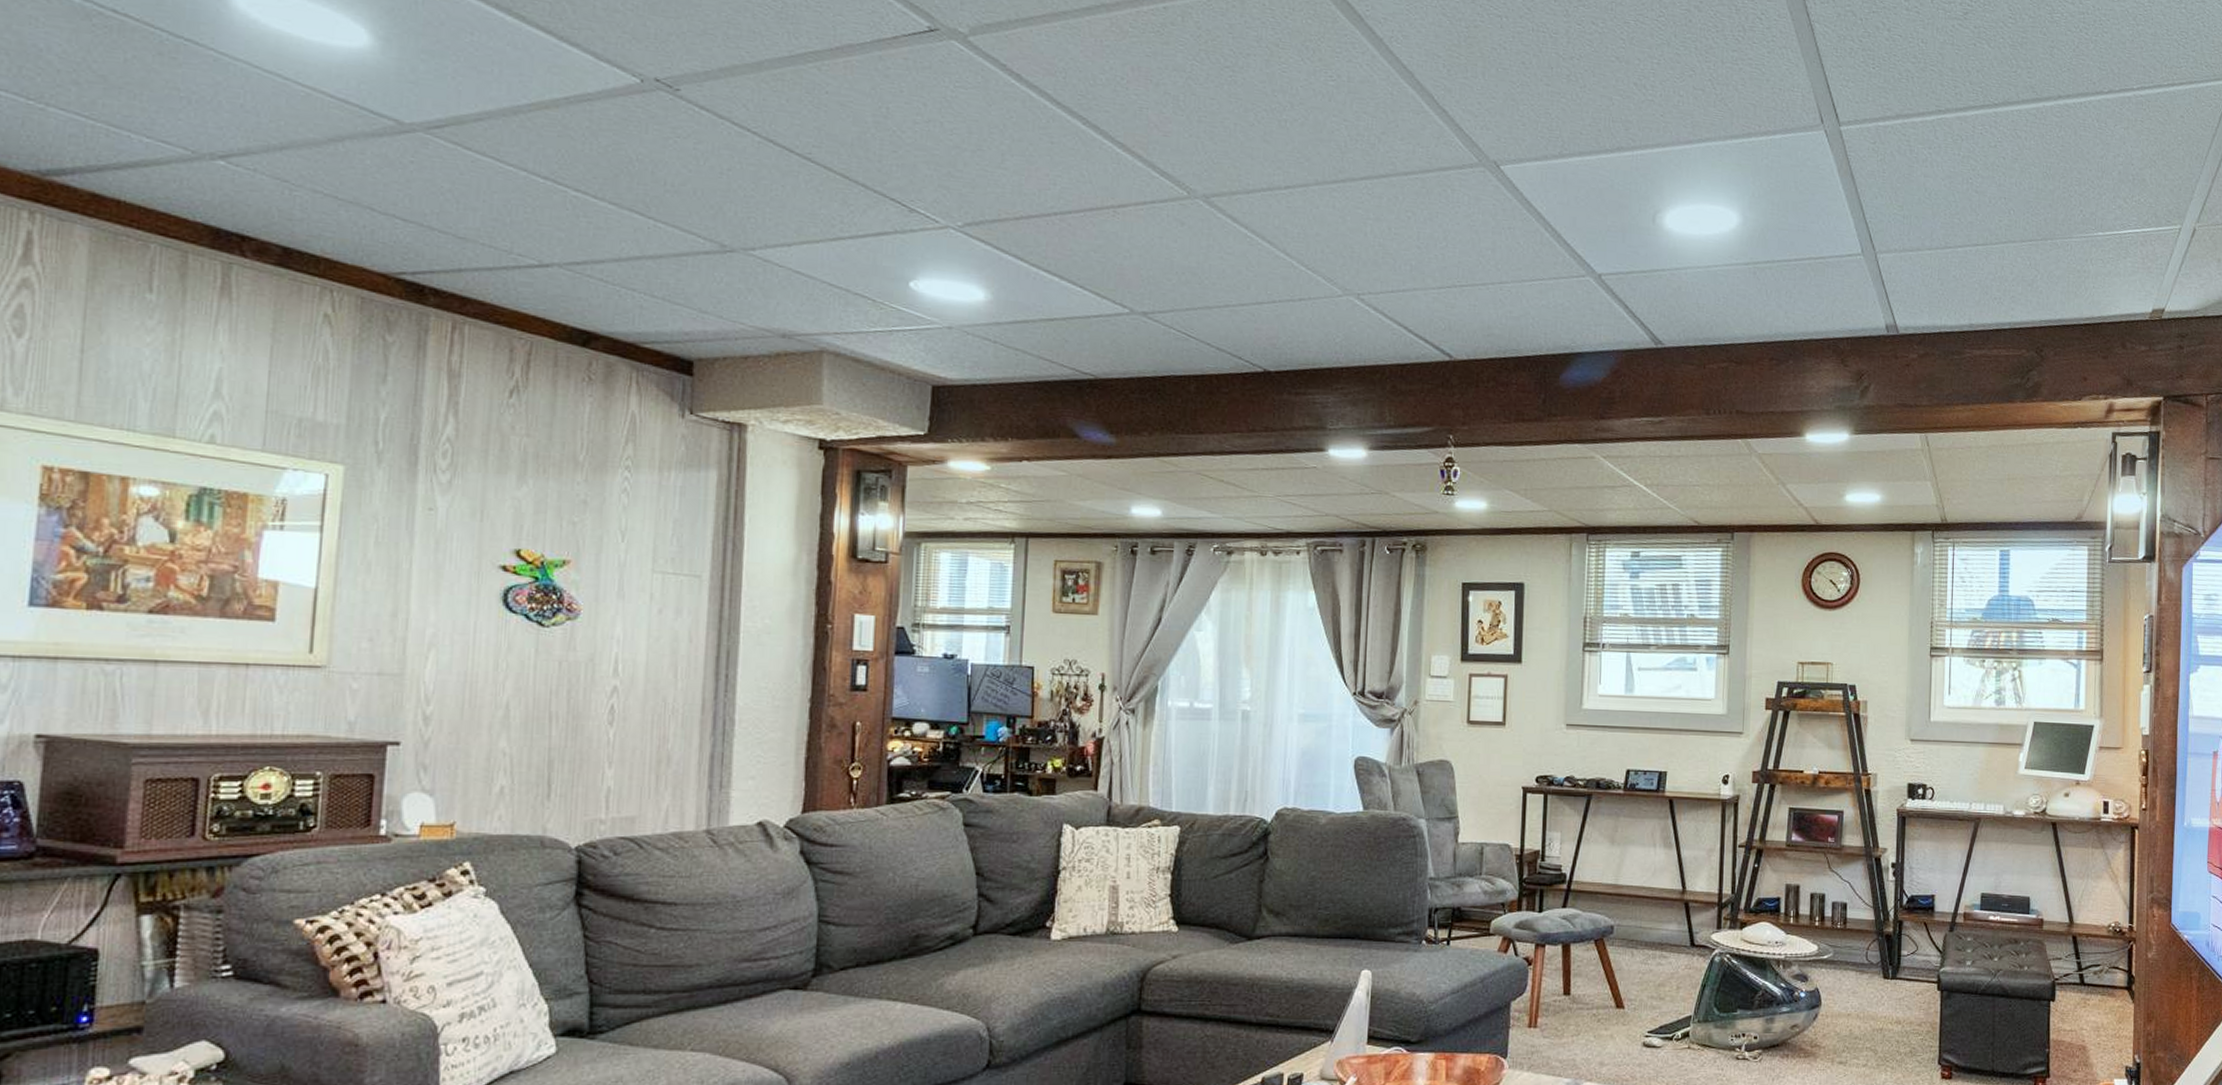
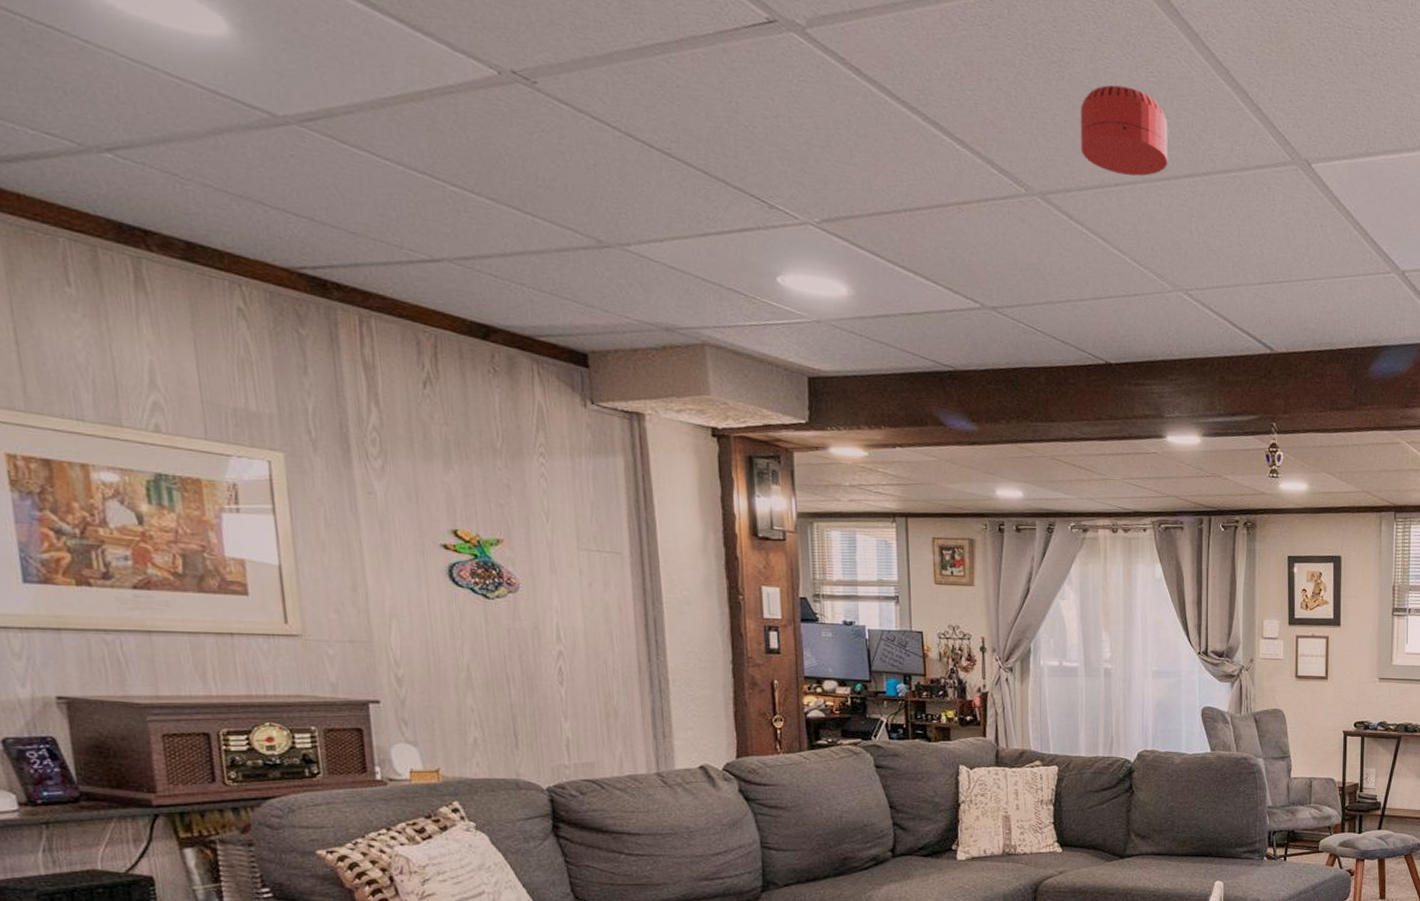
smoke detector: none [1250,88,1346,179] -> present [1080,85,1168,177]

